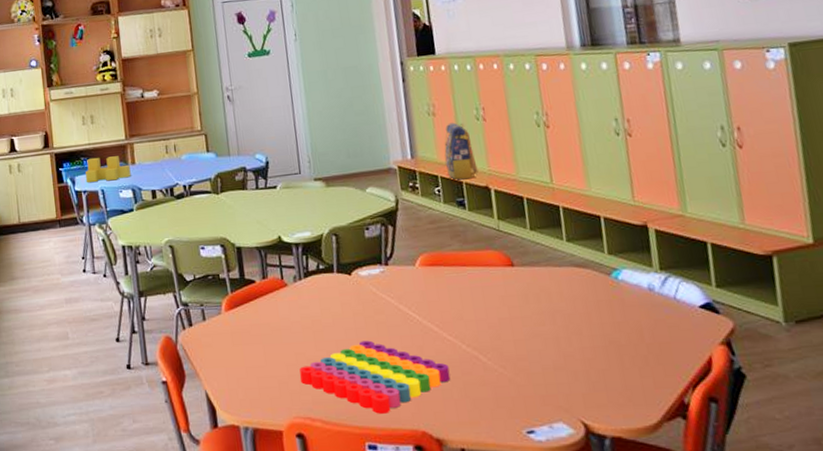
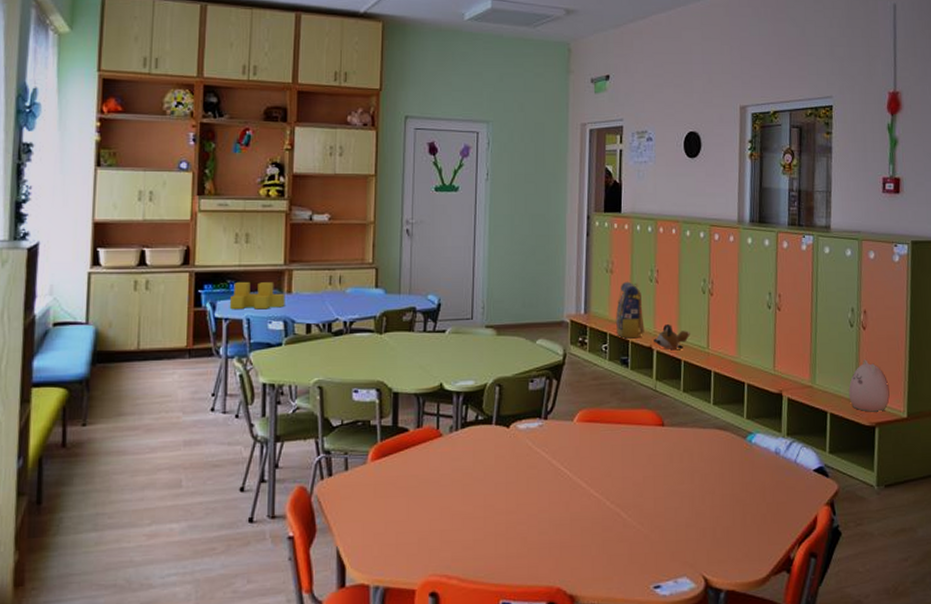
toy blocks: present [299,340,451,414] -> none [441,495,591,571]
plush toy: none [489,161,530,188] -> present [654,323,690,349]
plush toy: none [730,181,787,240] -> present [848,359,890,412]

